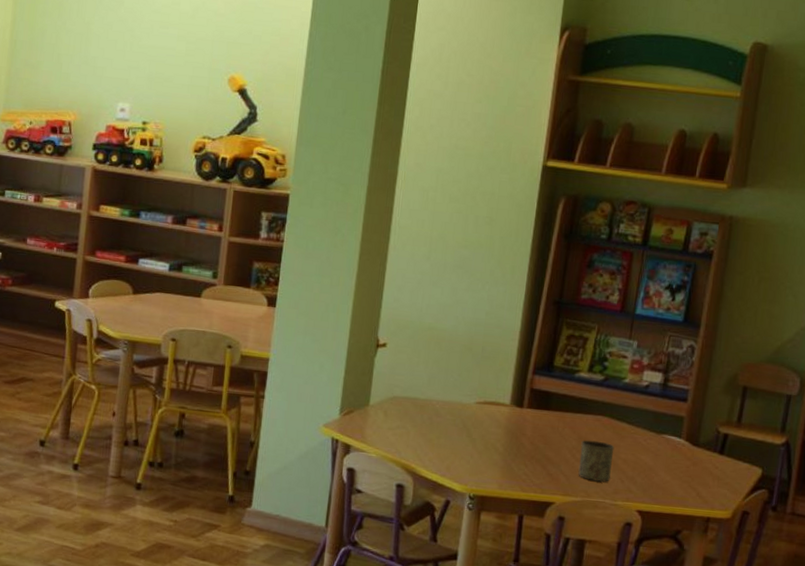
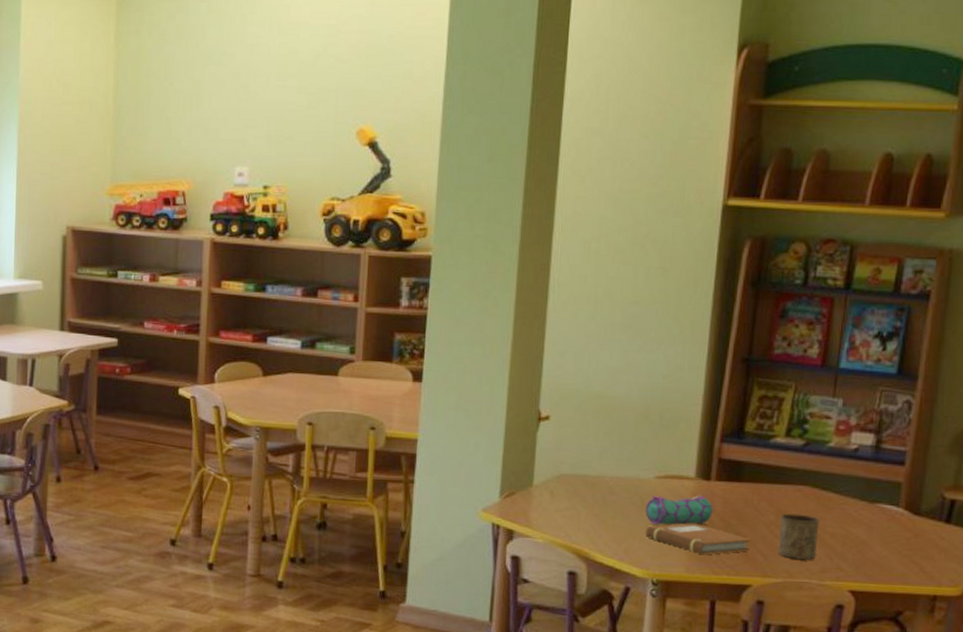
notebook: none [465,444,556,474] -> present [645,522,751,555]
pencil case: none [466,418,524,447] -> present [645,495,713,525]

